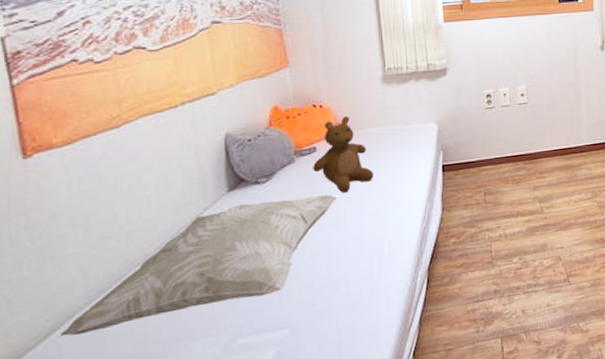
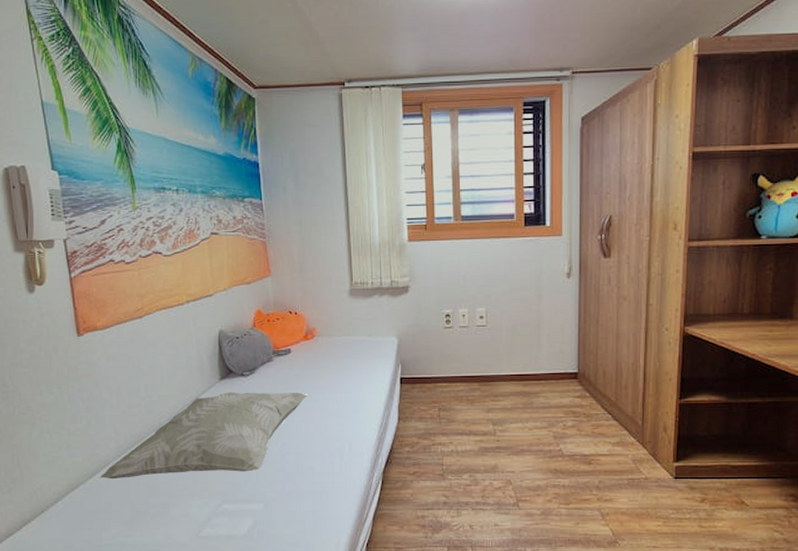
teddy bear: present [313,116,375,193] -> none [288,324,339,393]

